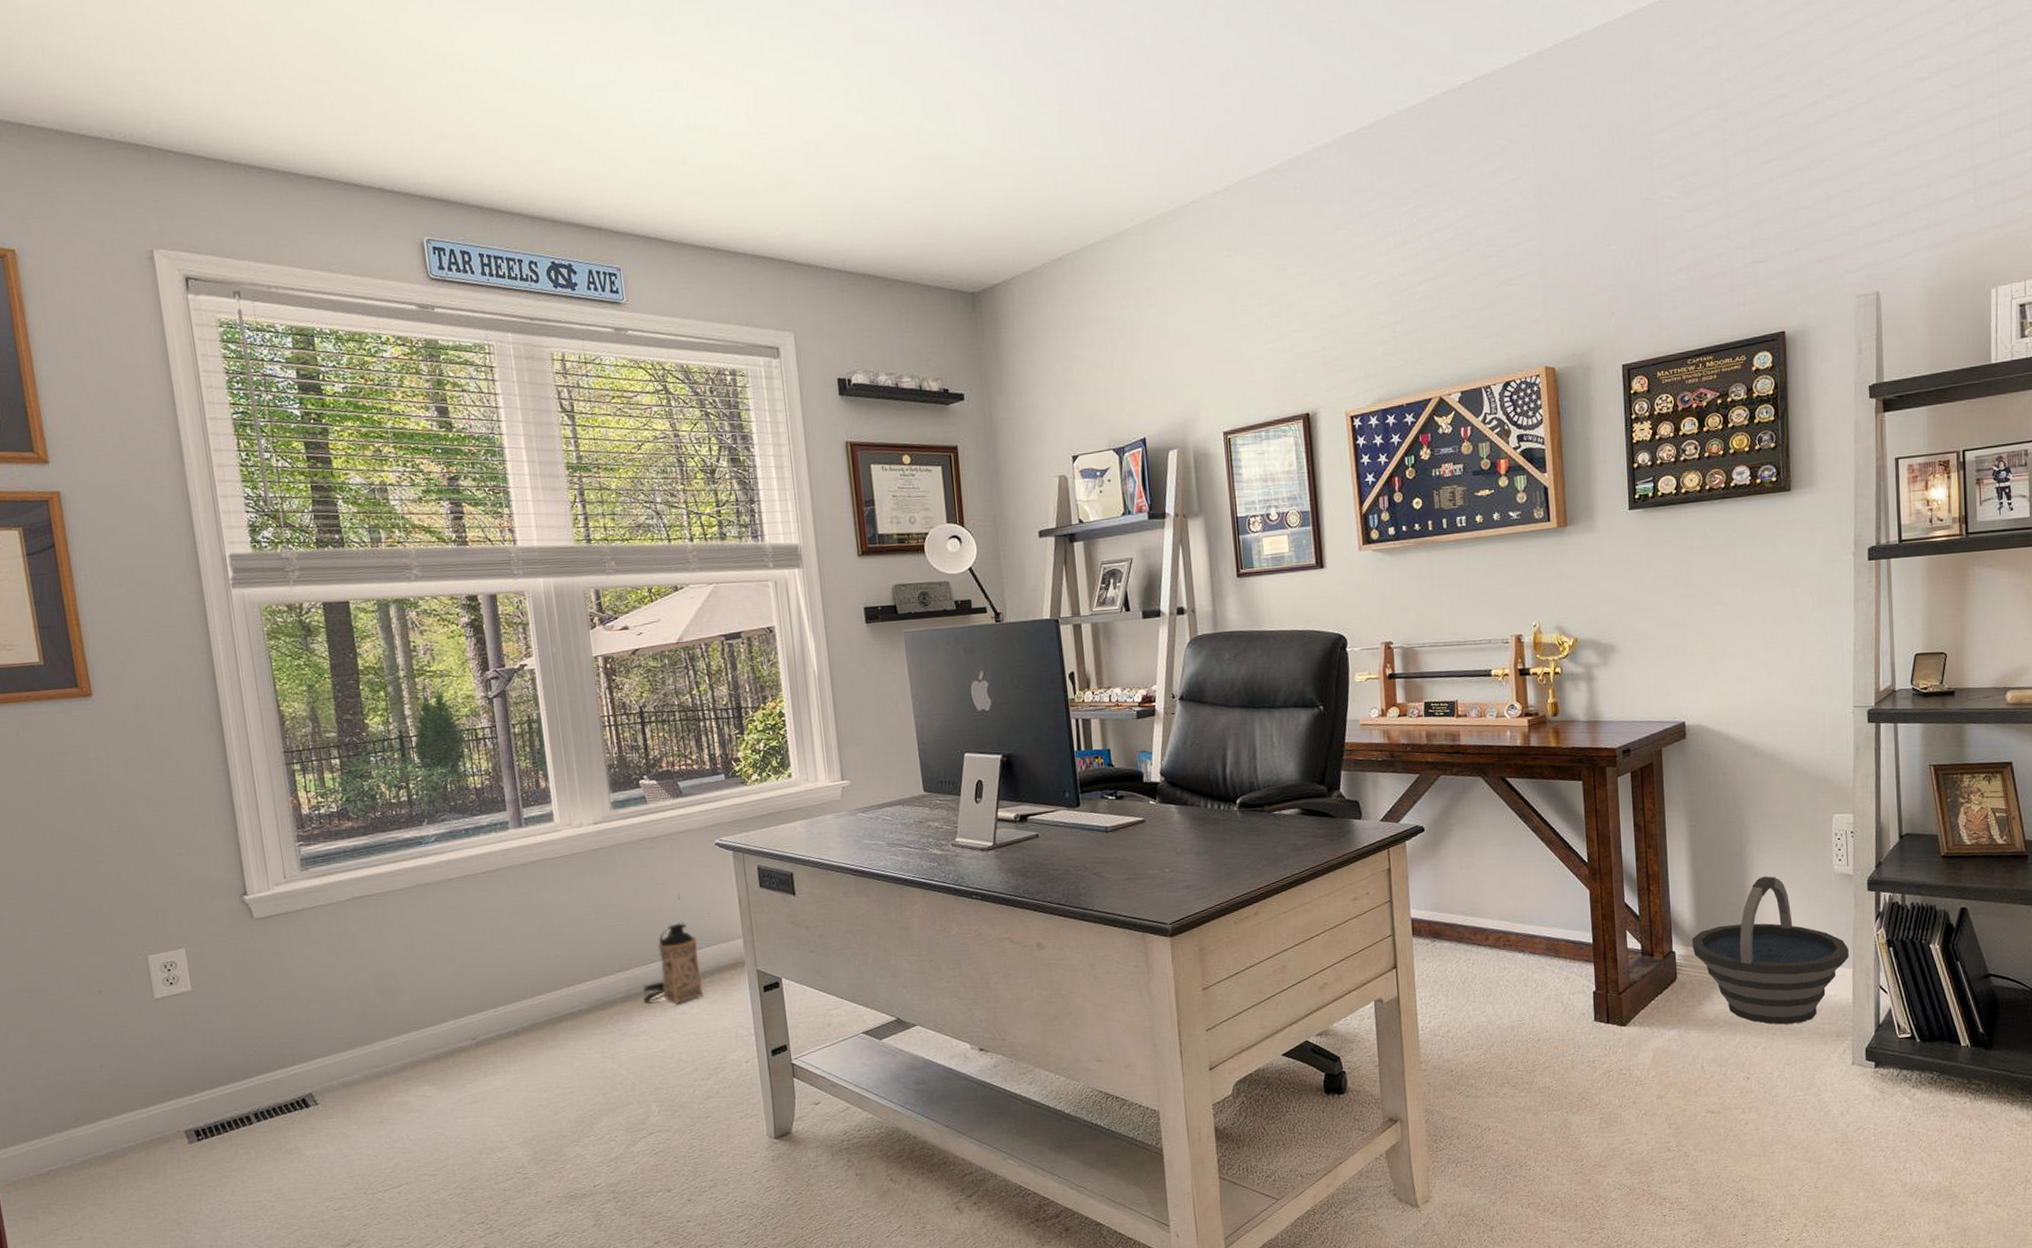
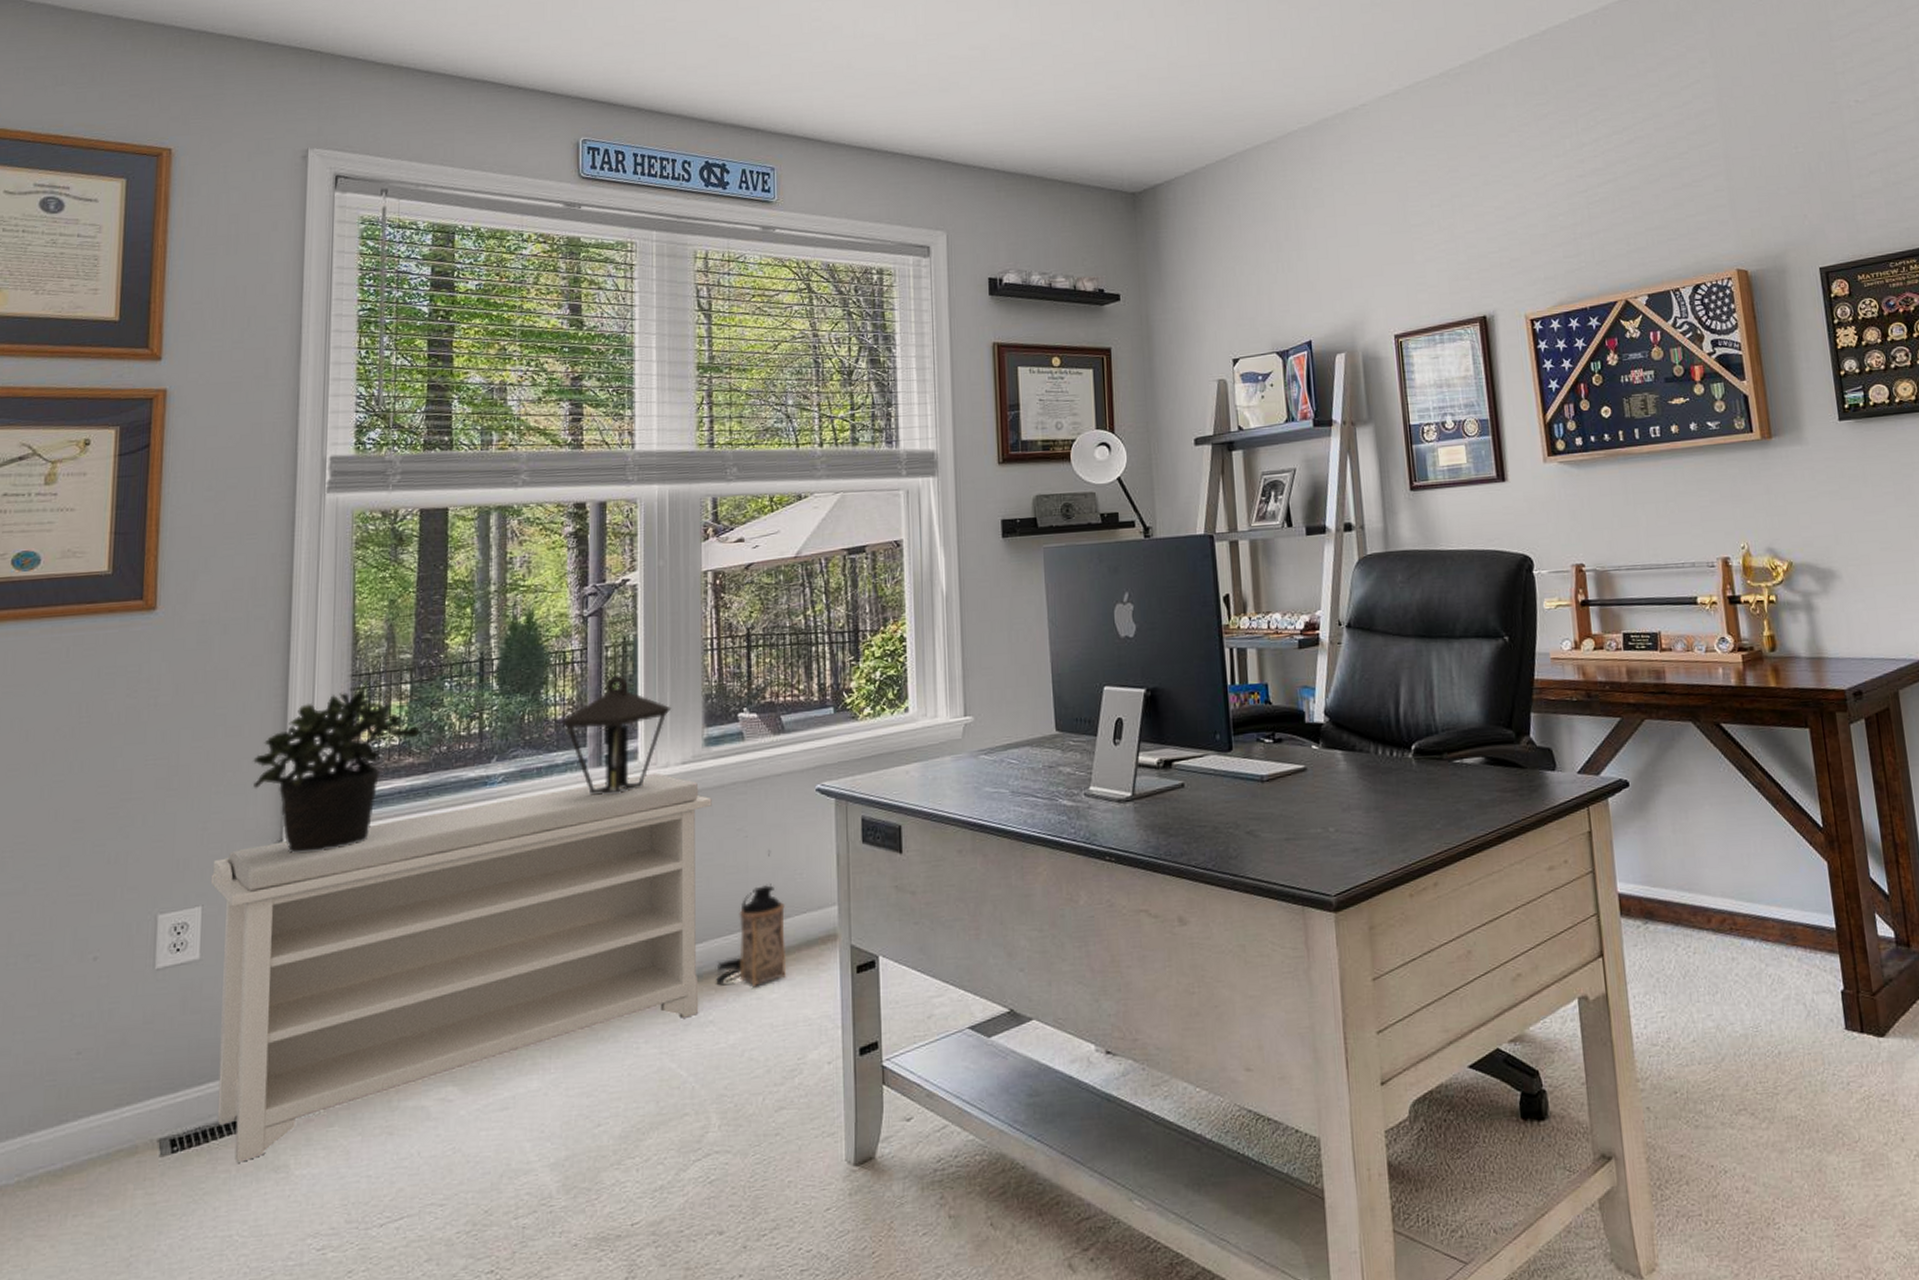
bench: none [188,832,632,1147] -> present [210,772,712,1163]
potted plant: none [207,761,355,904] -> present [253,685,420,854]
lantern: none [480,748,579,852] -> present [560,674,672,795]

